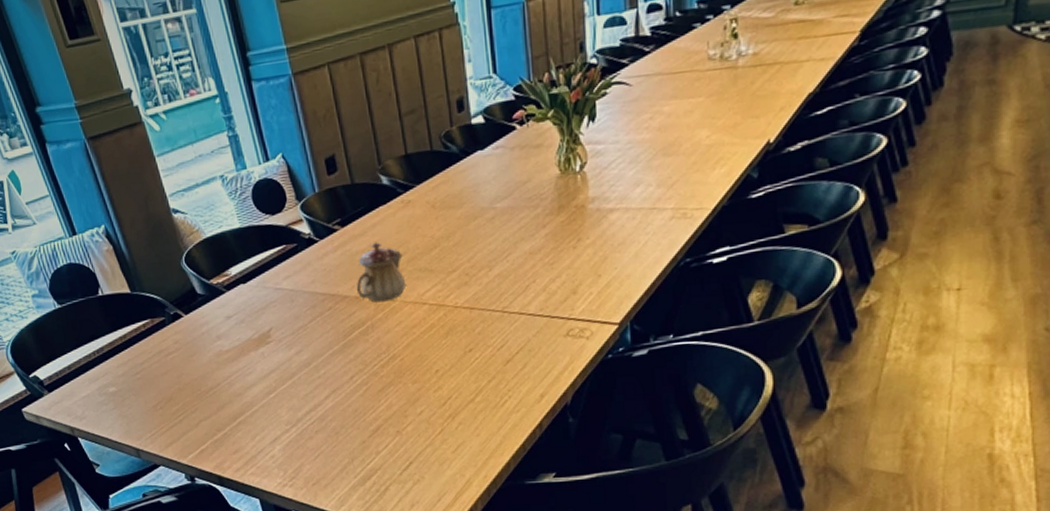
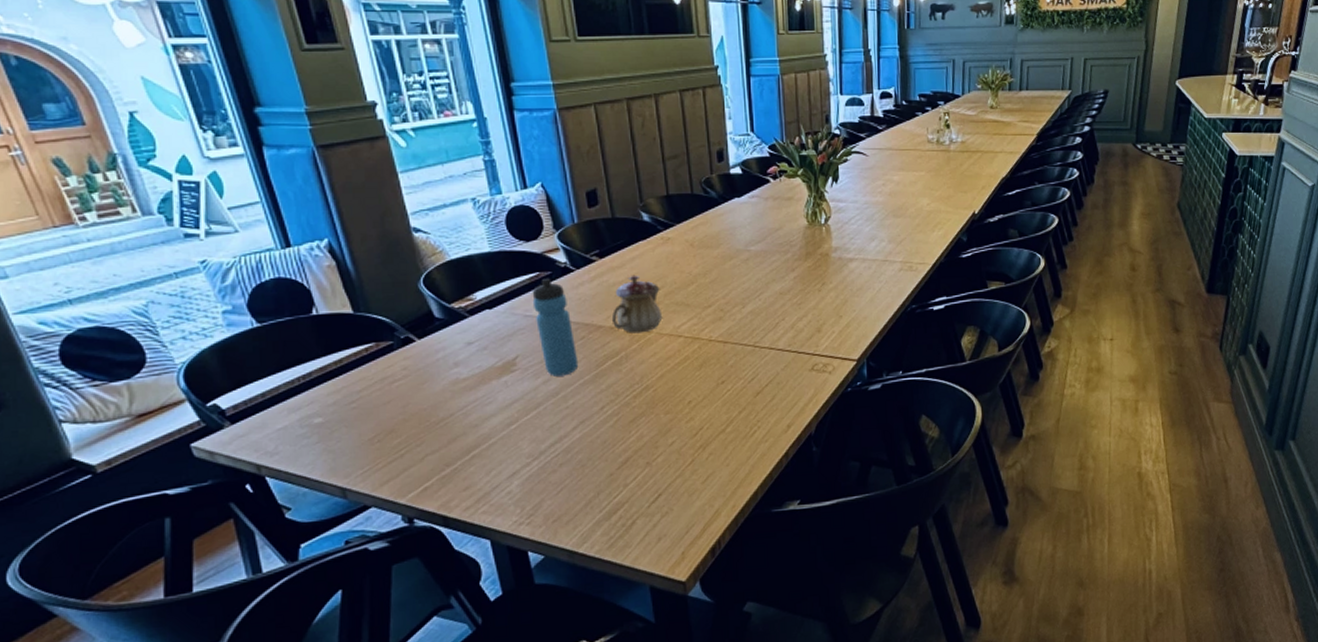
water bottle: none [280,250,328,347] -> present [532,278,579,376]

